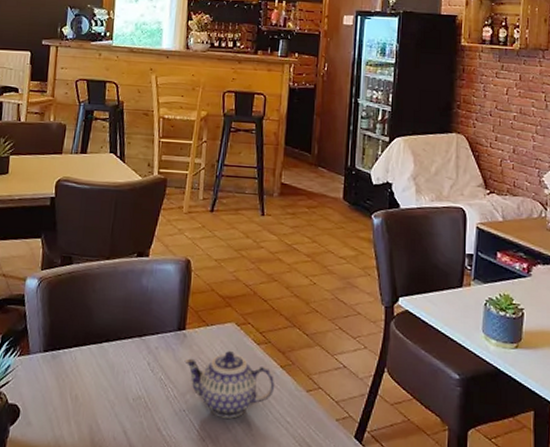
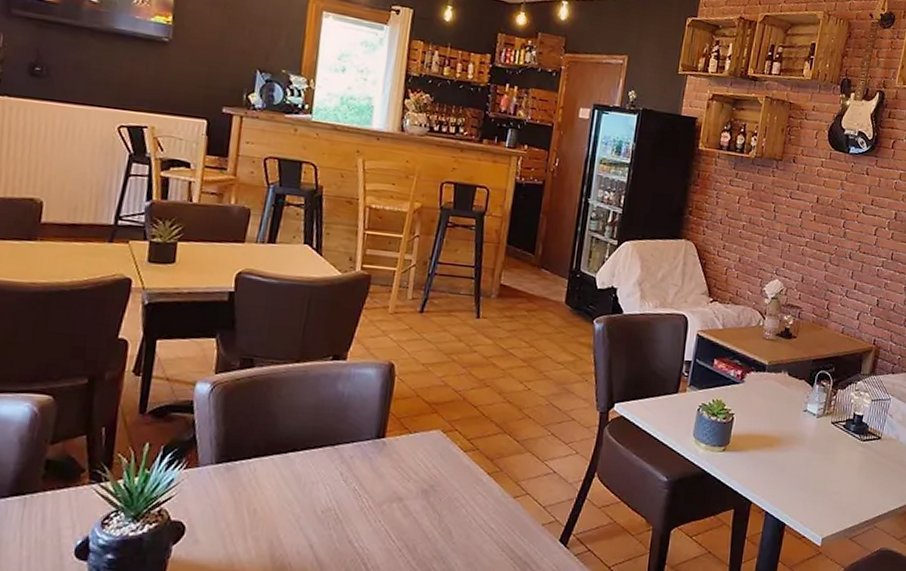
teapot: present [184,351,275,419] -> none [382,459,481,527]

